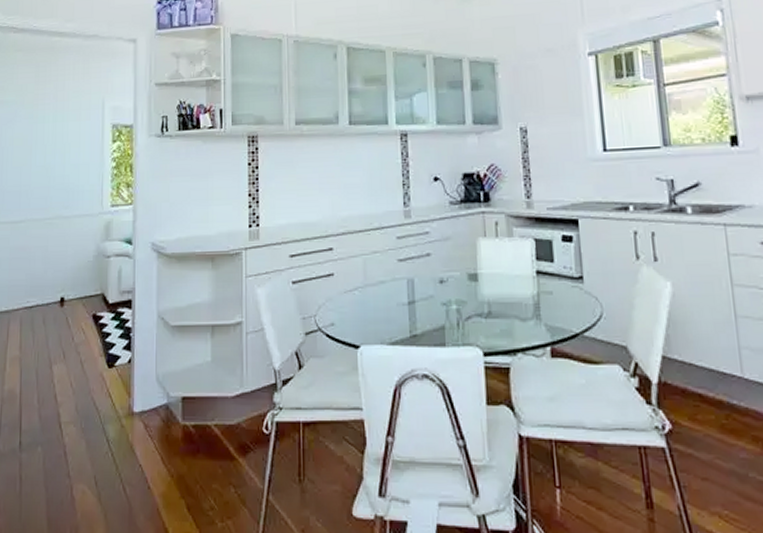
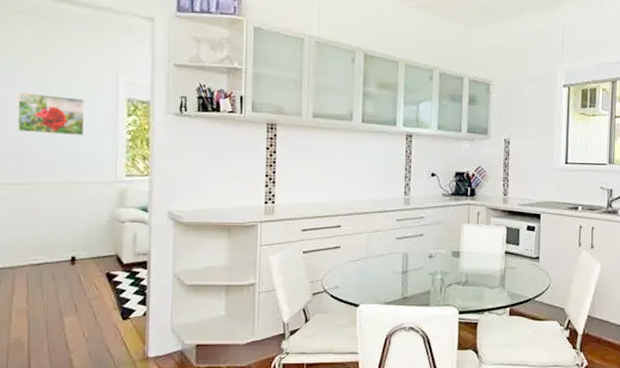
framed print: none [15,127,74,169] -> present [17,91,84,136]

